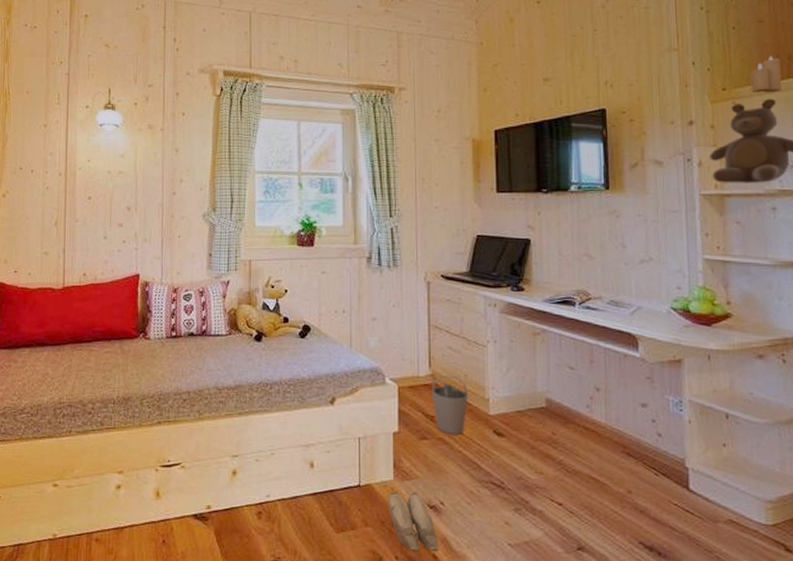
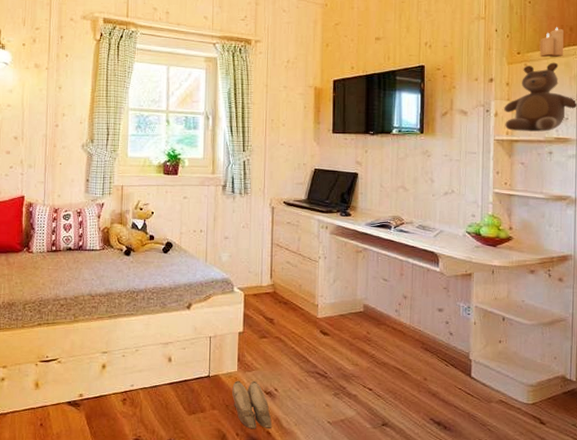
trash bin: present [431,375,469,435] -> none [271,285,302,335]

